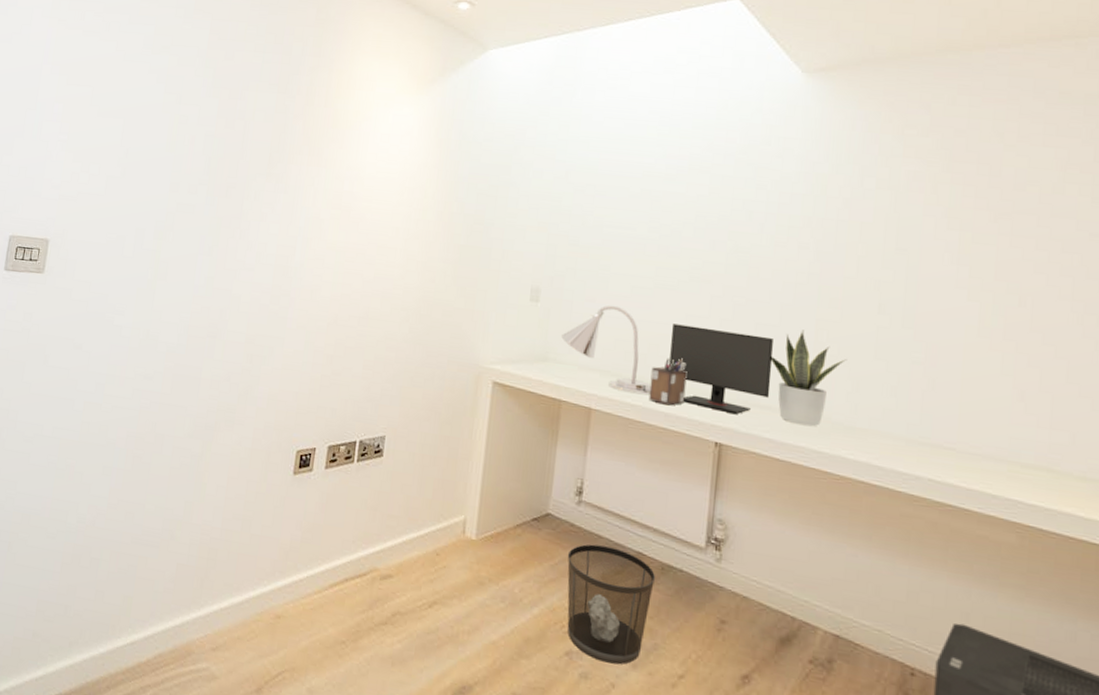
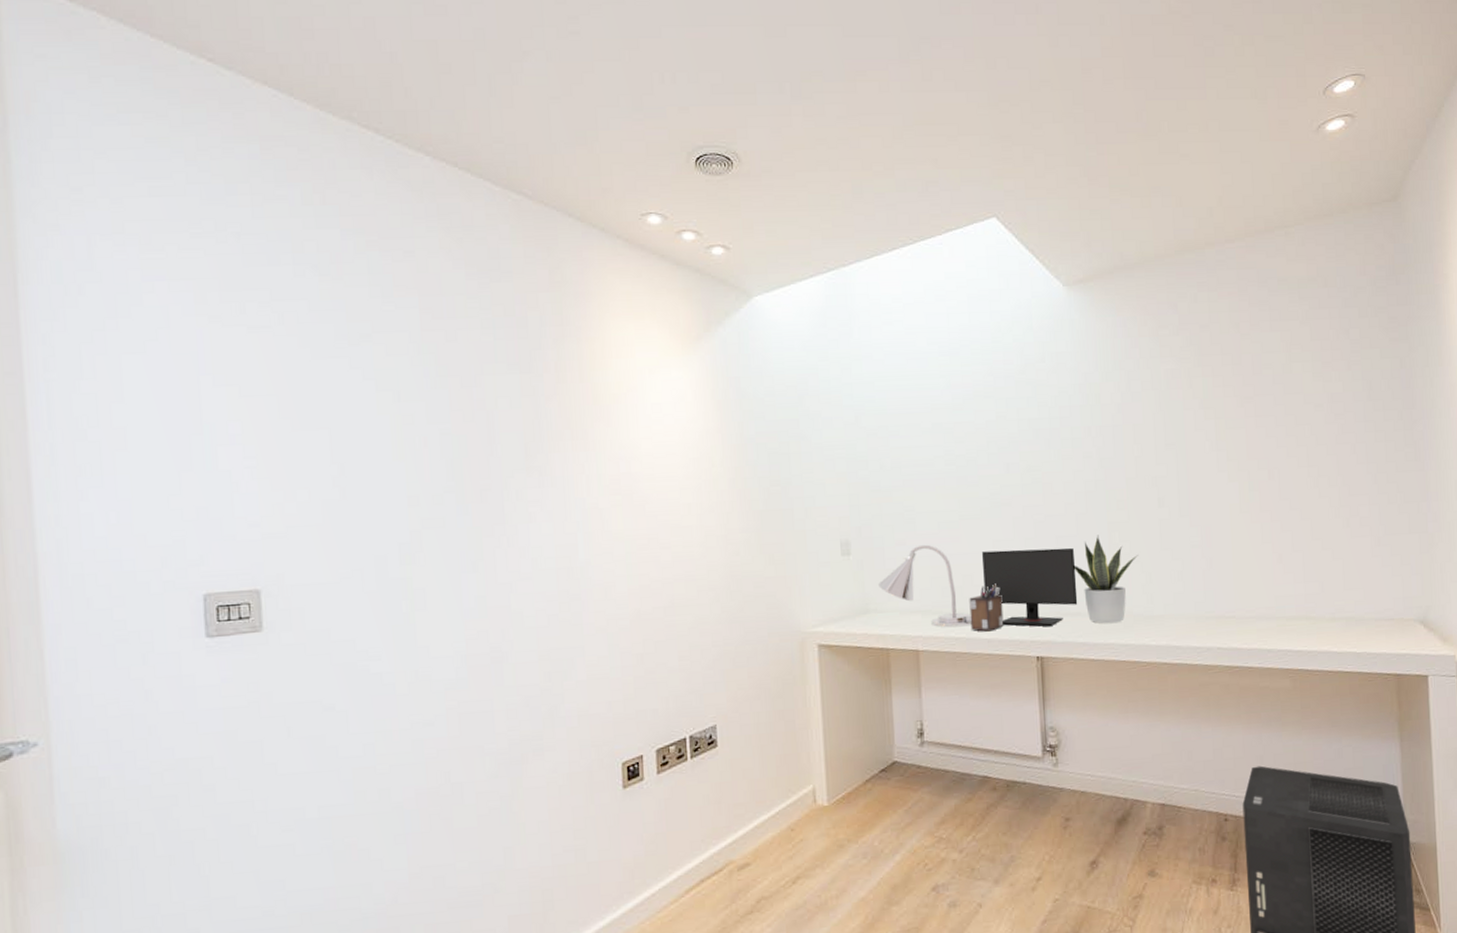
waste bin: present [567,544,656,665] -> none [919,778,1003,887]

